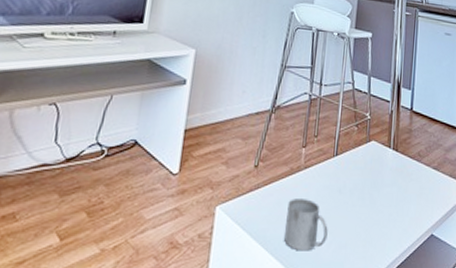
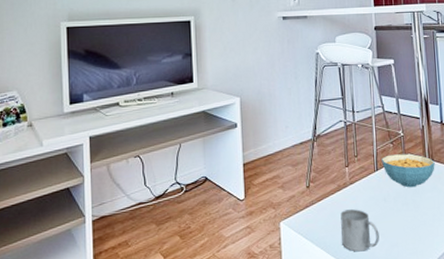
cereal bowl: none [343,139,399,180] -> present [381,153,435,188]

